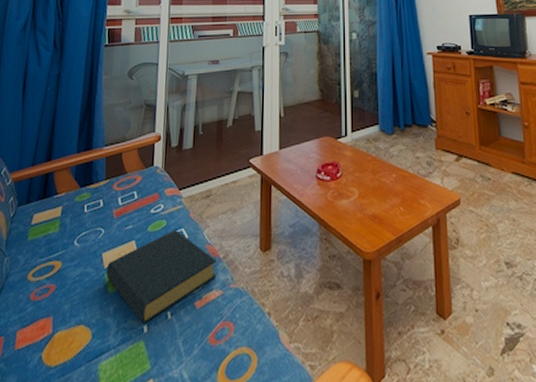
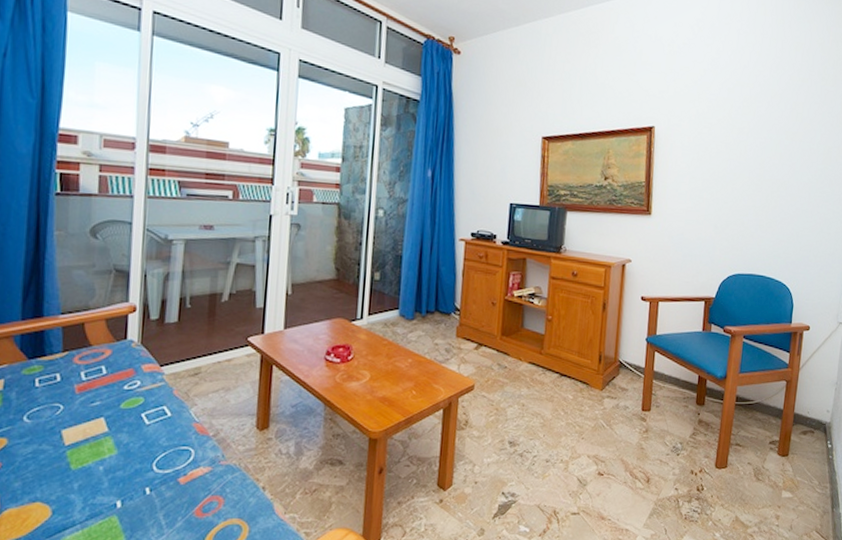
hardback book: present [106,230,217,323] -> none [67,408,205,499]

